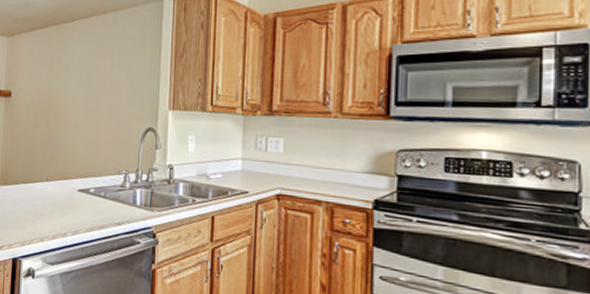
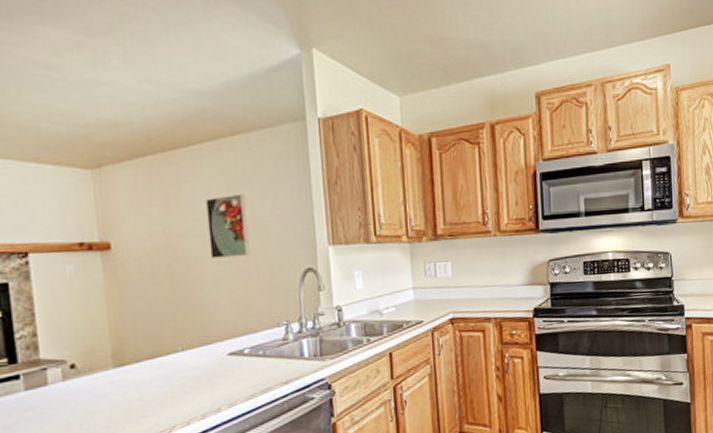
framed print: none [76,60,108,112] -> present [206,193,250,258]

